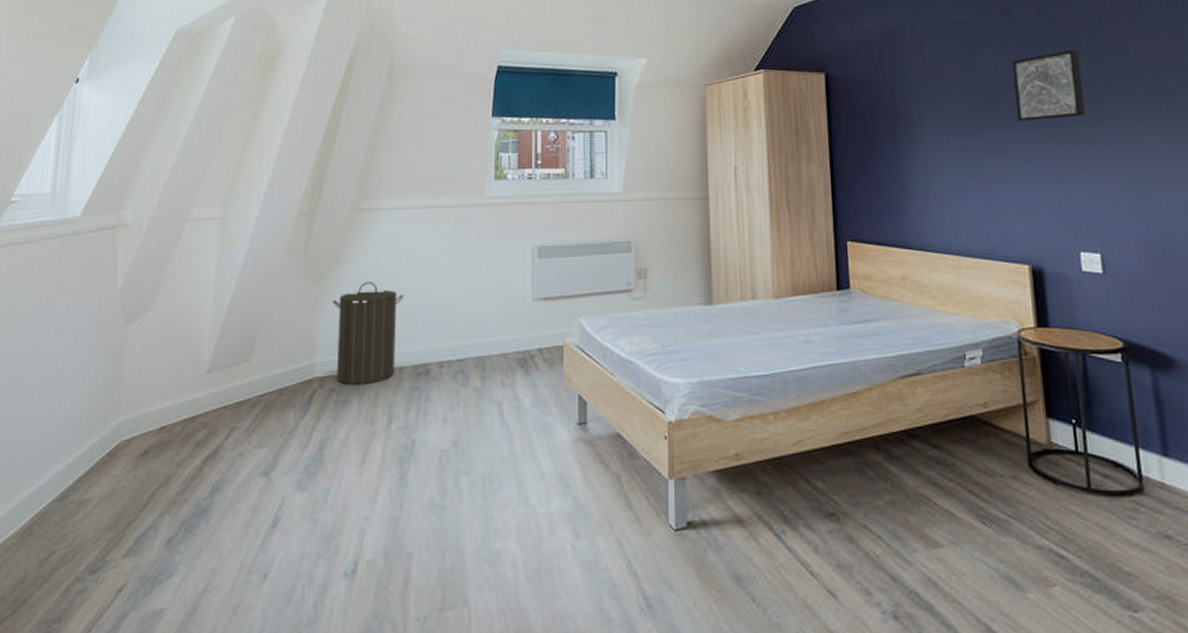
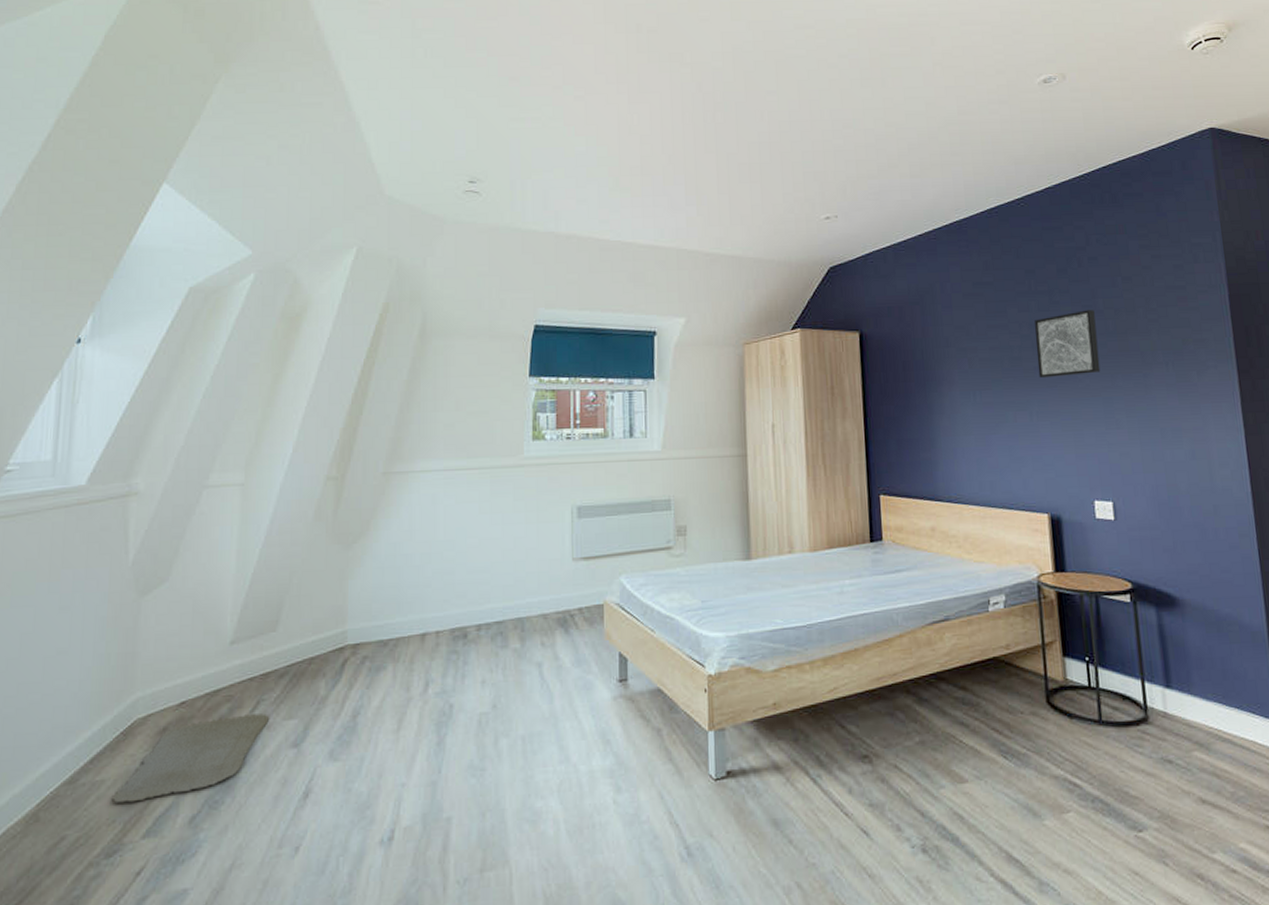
bath mat: none [97,441,241,522] -> present [111,714,269,803]
laundry hamper: present [332,282,403,385] -> none [364,546,439,652]

